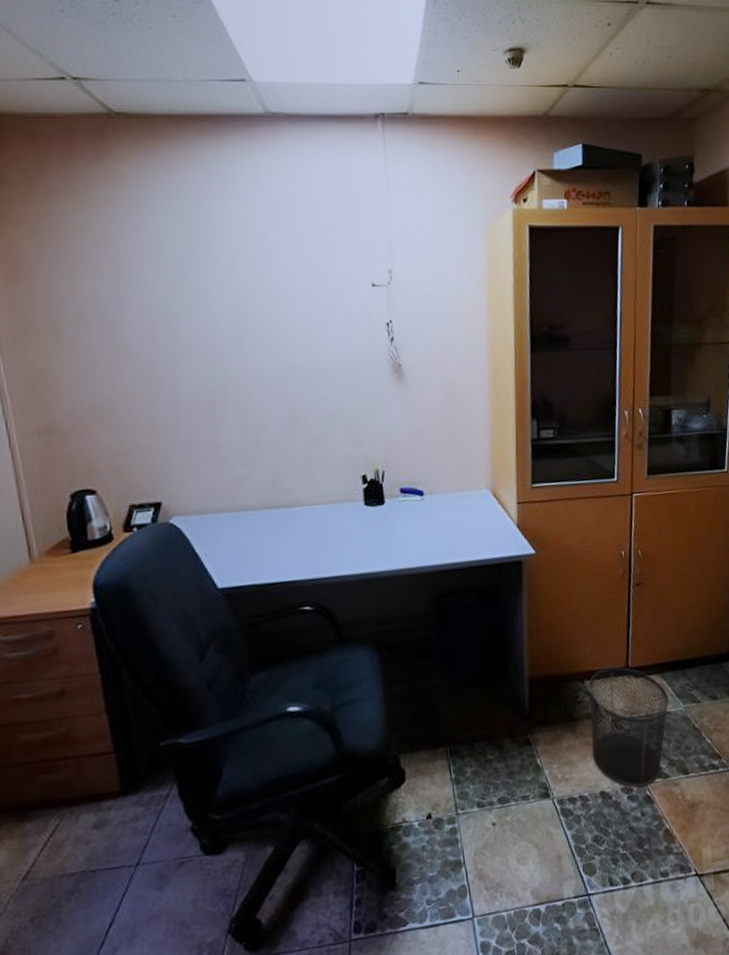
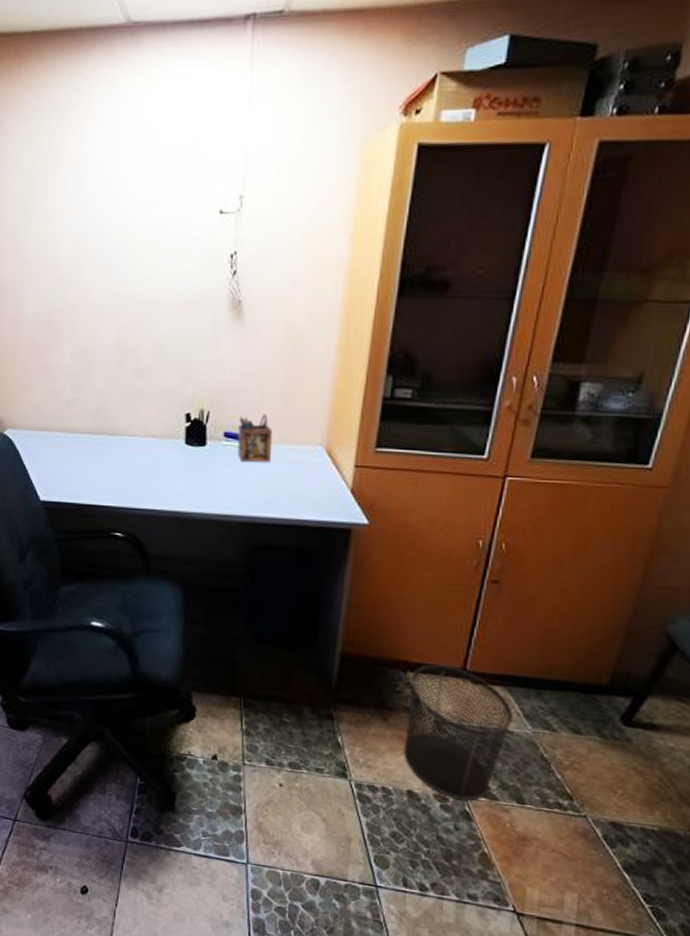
desk organizer: none [412,466,446,516] -> present [238,413,273,463]

